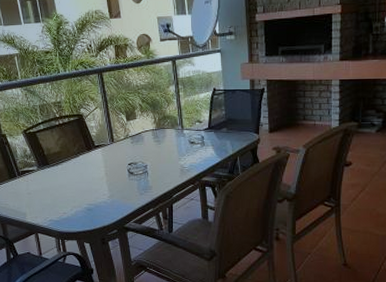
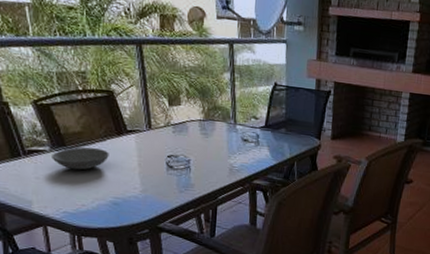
bowl: none [39,164,82,184] -> present [52,147,109,170]

